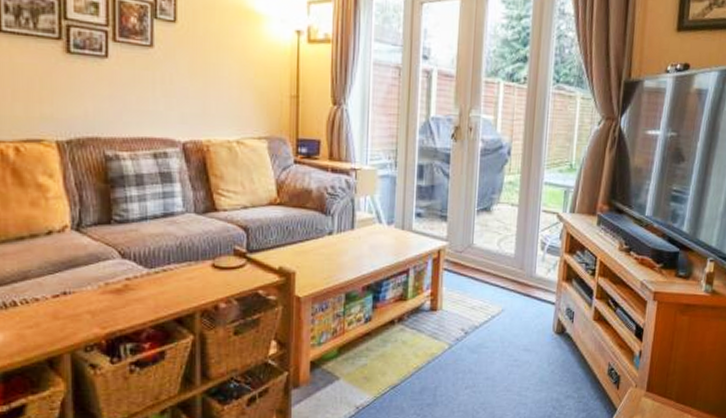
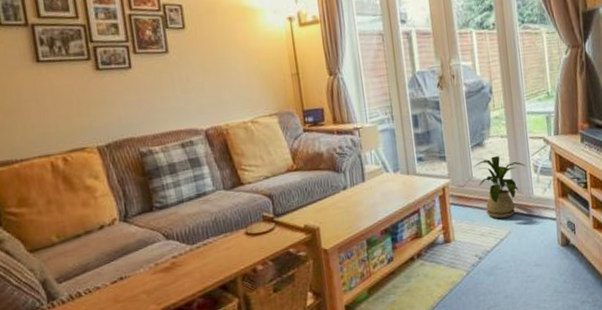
house plant: none [477,225,533,294] -> present [474,155,526,219]

